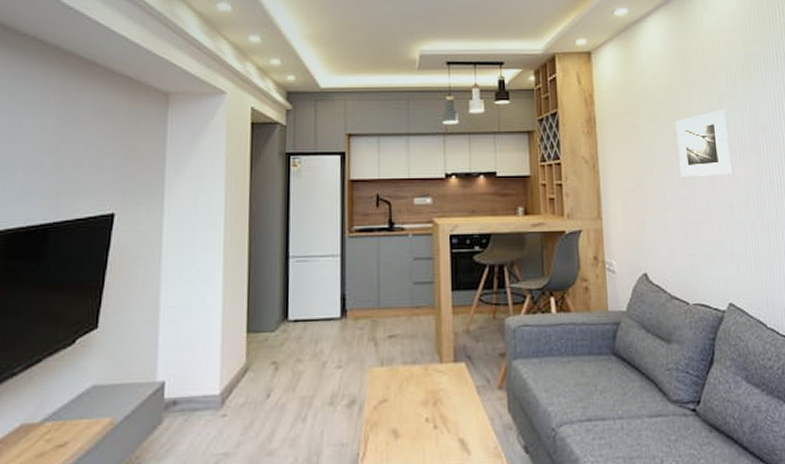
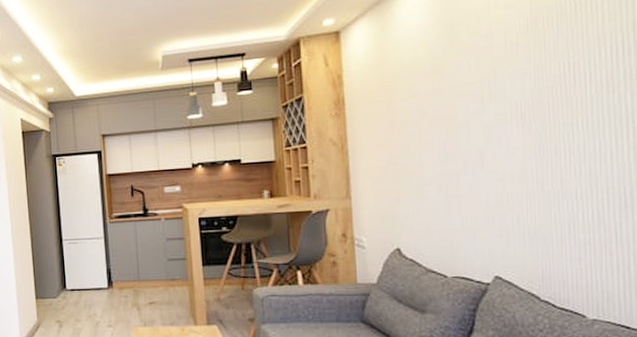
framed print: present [675,110,732,176] -> none [438,76,506,151]

